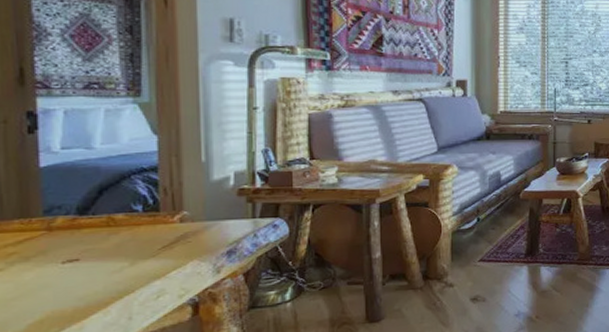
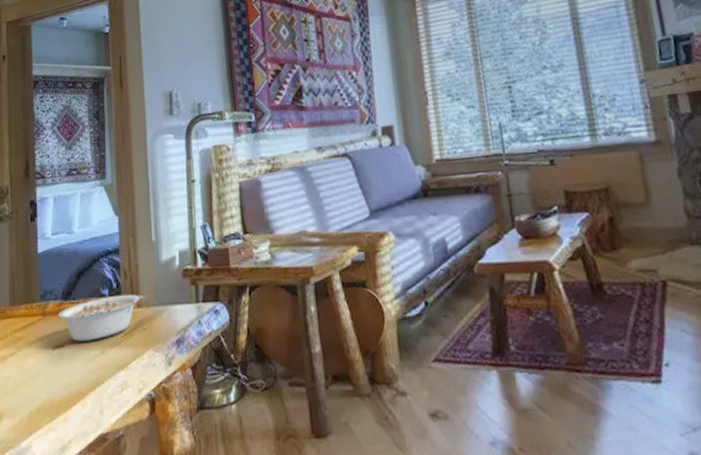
legume: none [71,210,195,255] -> present [58,294,149,342]

